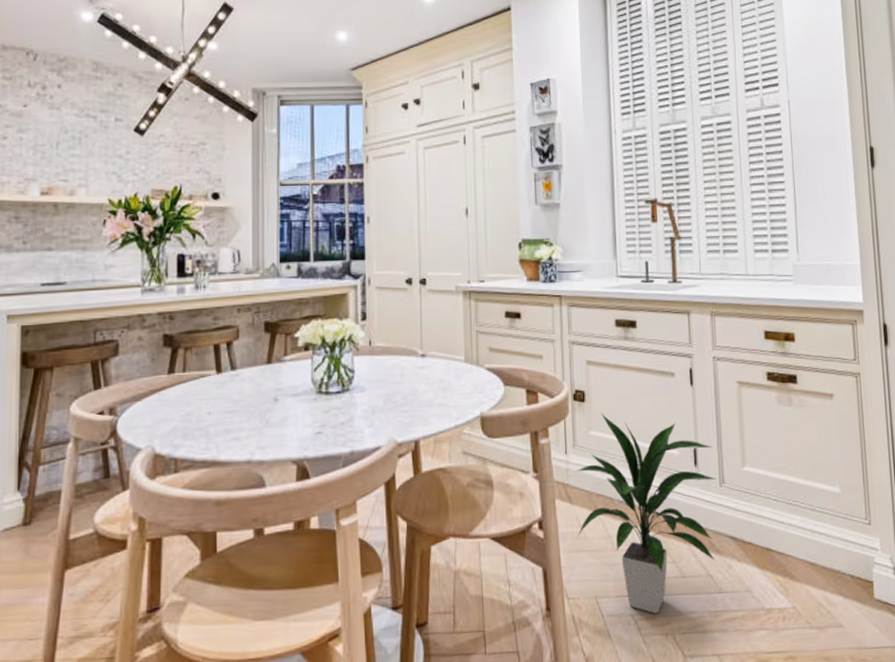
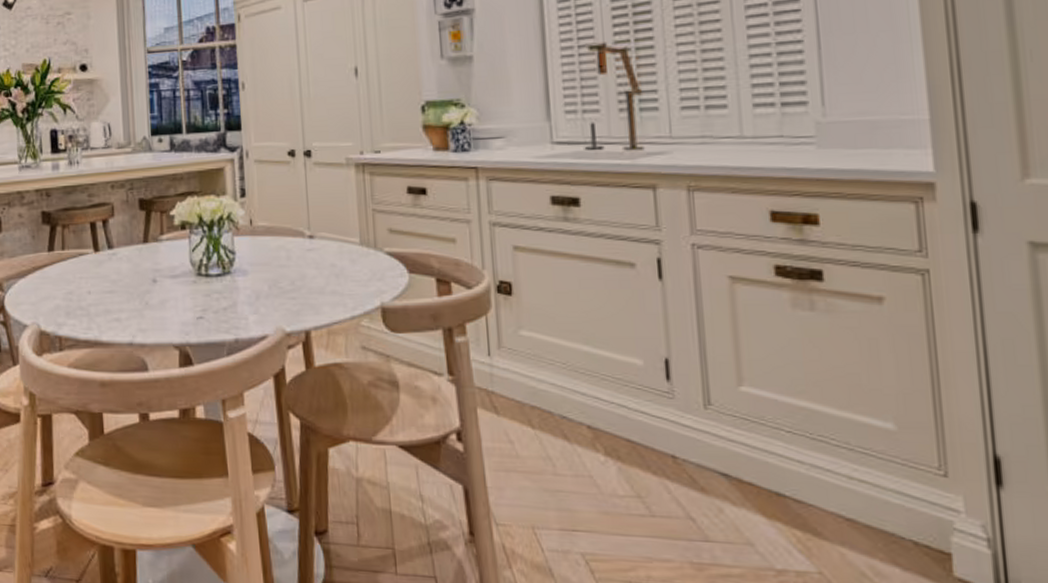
indoor plant: present [576,413,717,614] -> none [502,309,701,557]

